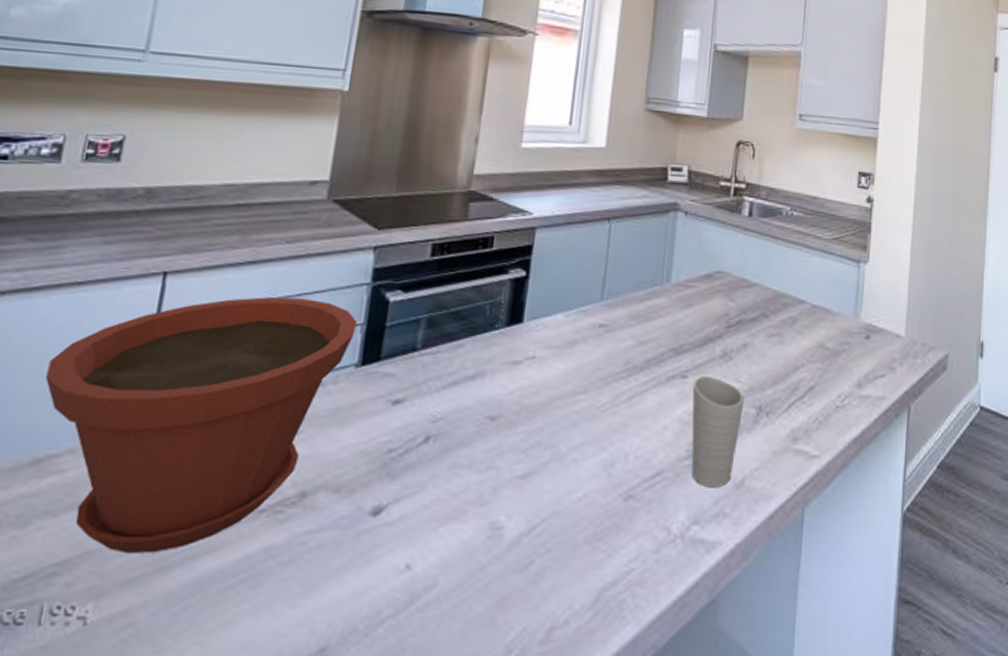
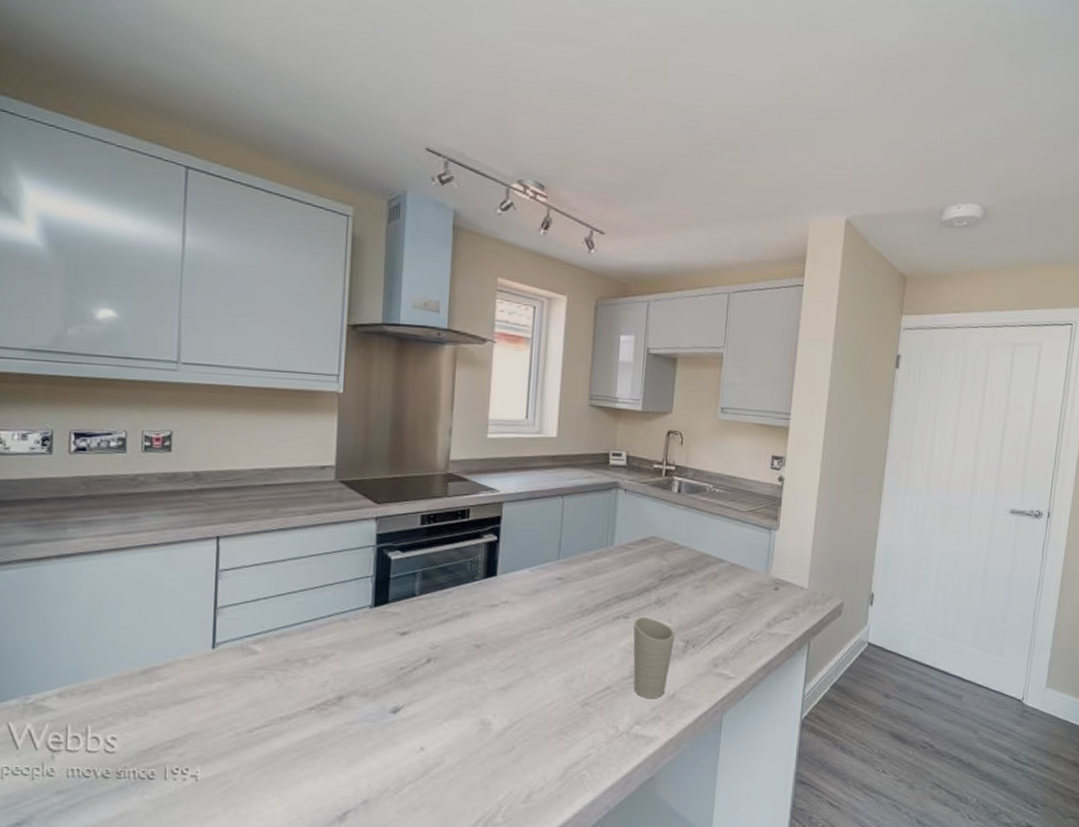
plant pot: present [45,297,357,553] -> none [142,555,367,735]

